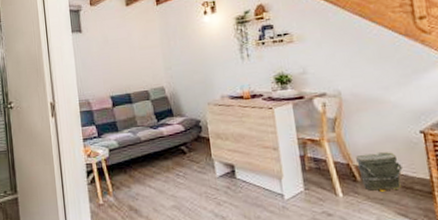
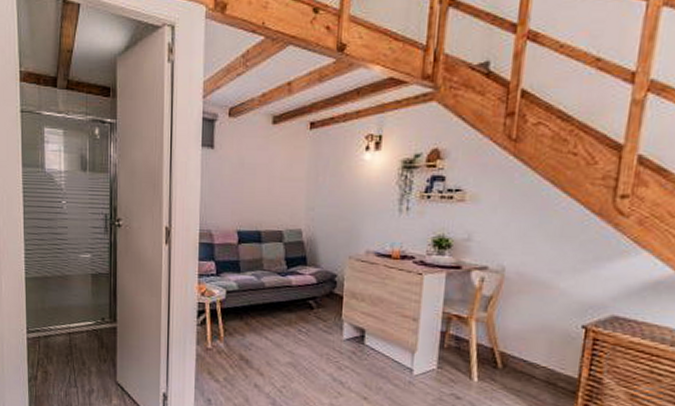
bag: present [356,151,403,192] -> none [502,340,552,384]

